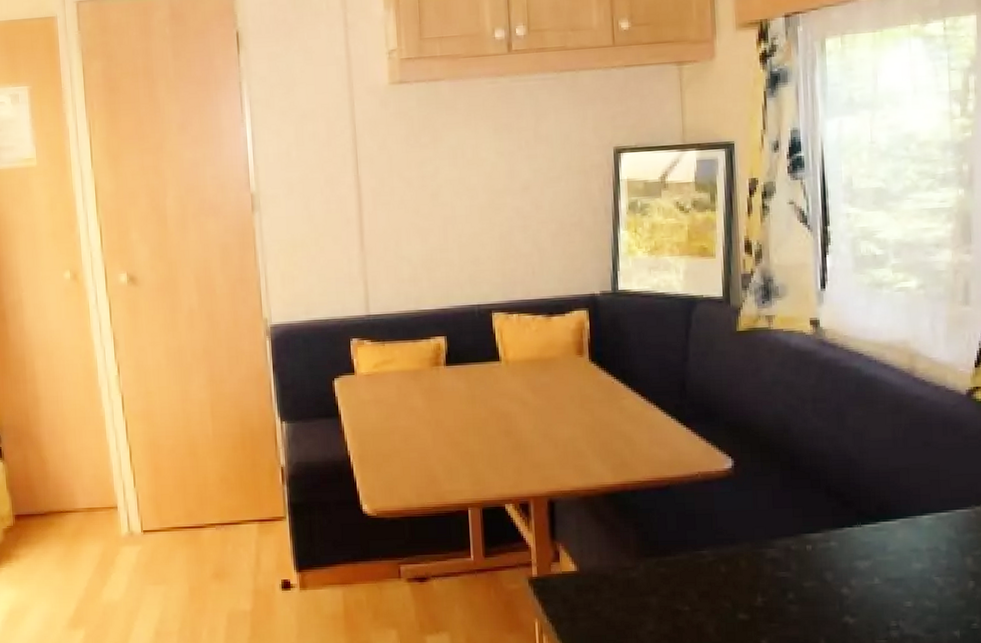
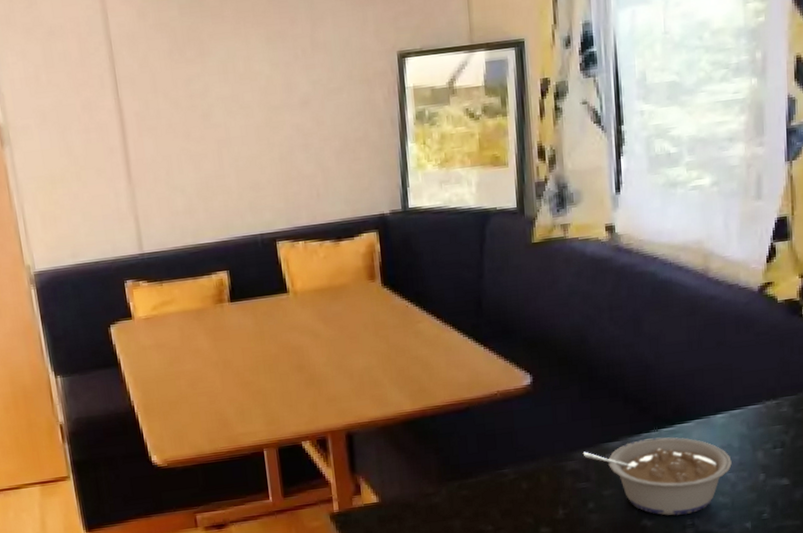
legume: none [783,533,939,616] -> present [582,437,732,516]

